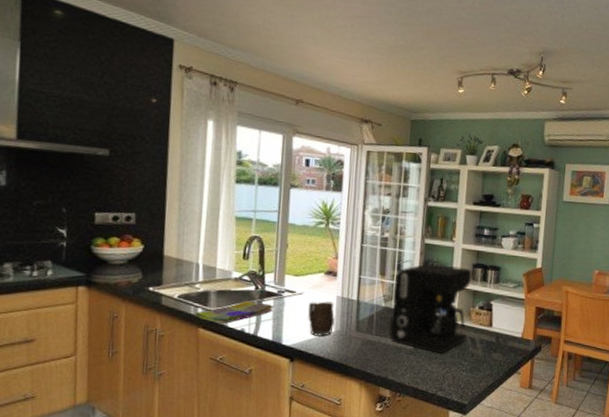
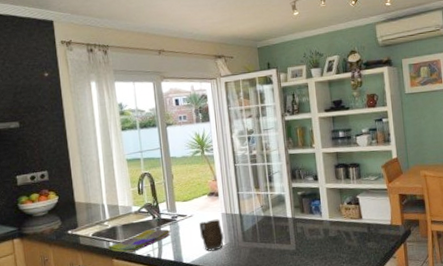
coffee maker: present [389,263,473,354] -> none [268,169,341,251]

